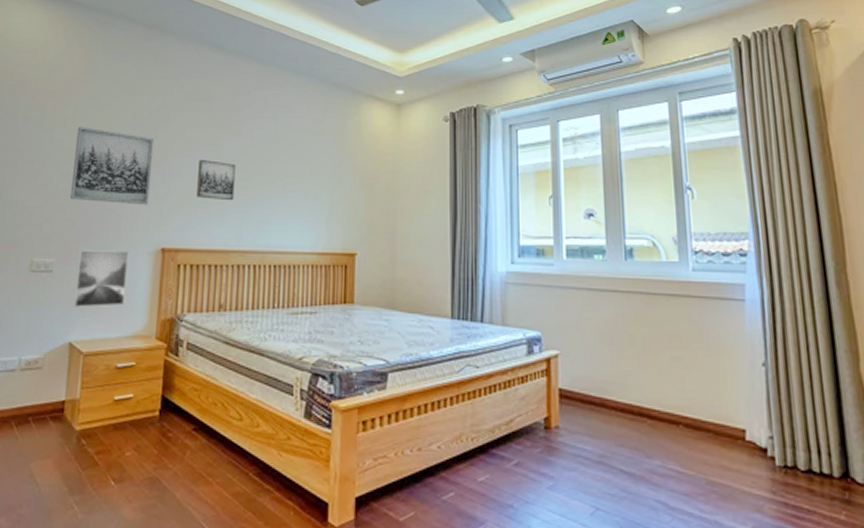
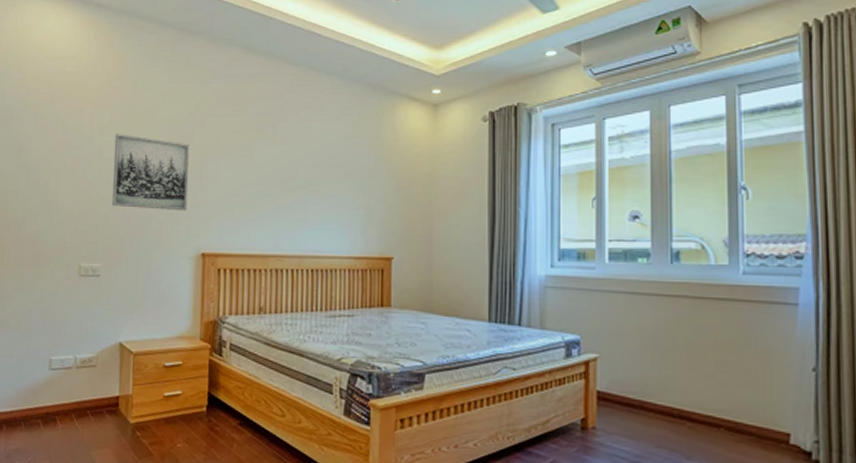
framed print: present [74,250,129,308] -> none [122,255,171,310]
wall art: present [196,159,236,201] -> none [233,164,271,206]

